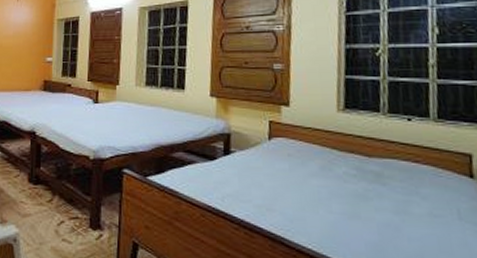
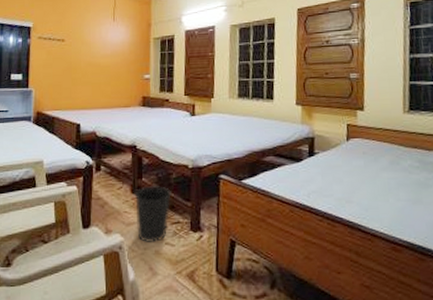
wastebasket: none [32,176,70,237] -> present [135,186,171,242]

